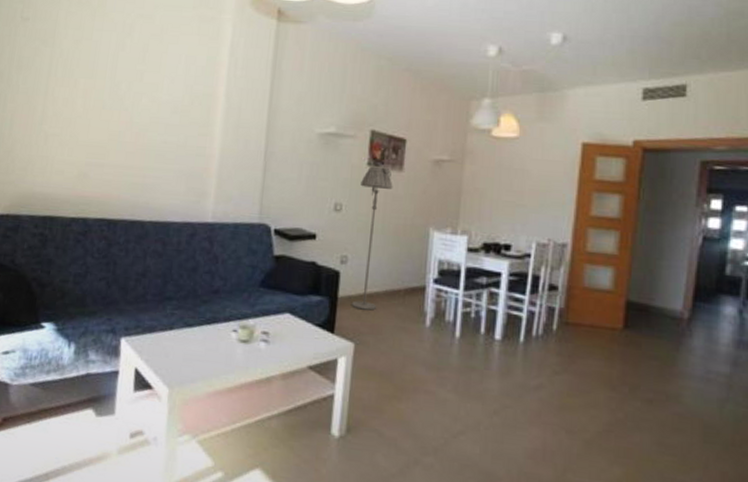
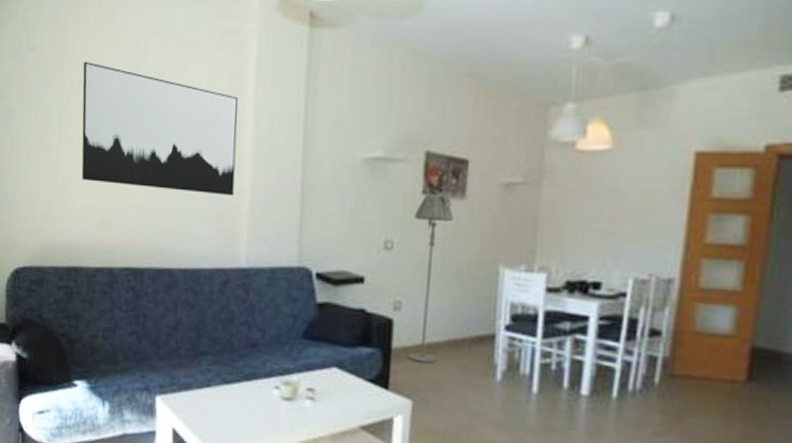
wall art: none [63,34,212,159] -> present [81,61,238,196]

